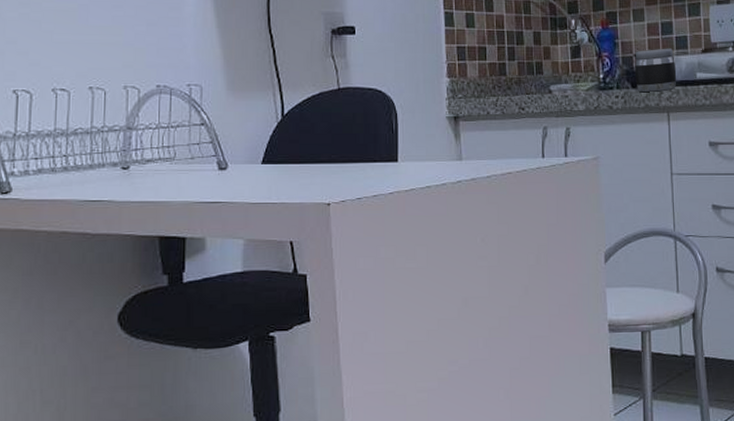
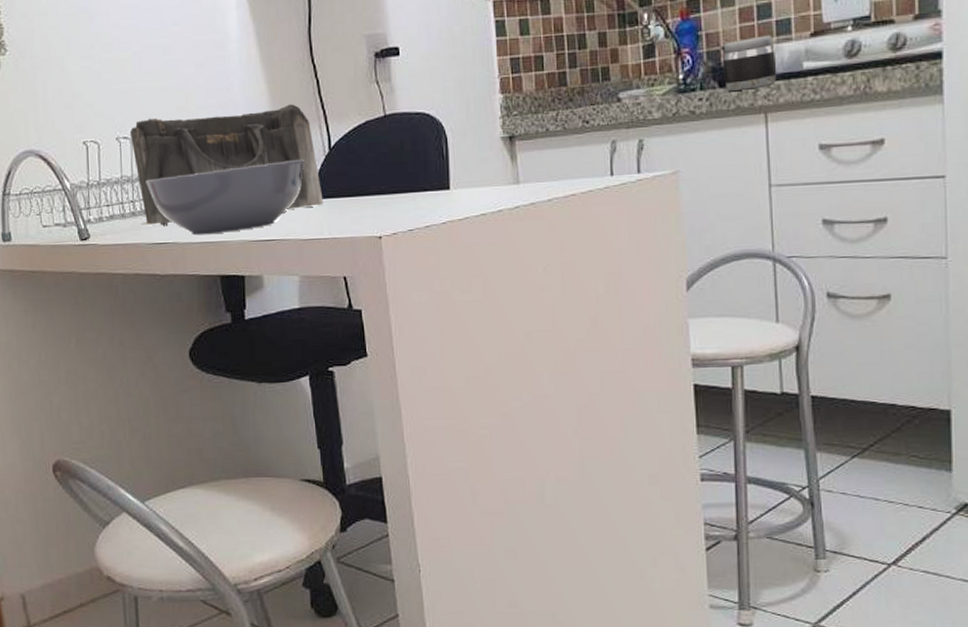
saddlebag: none [69,70,273,184] -> present [130,104,324,227]
bowl: none [83,124,256,194] -> present [146,159,304,236]

